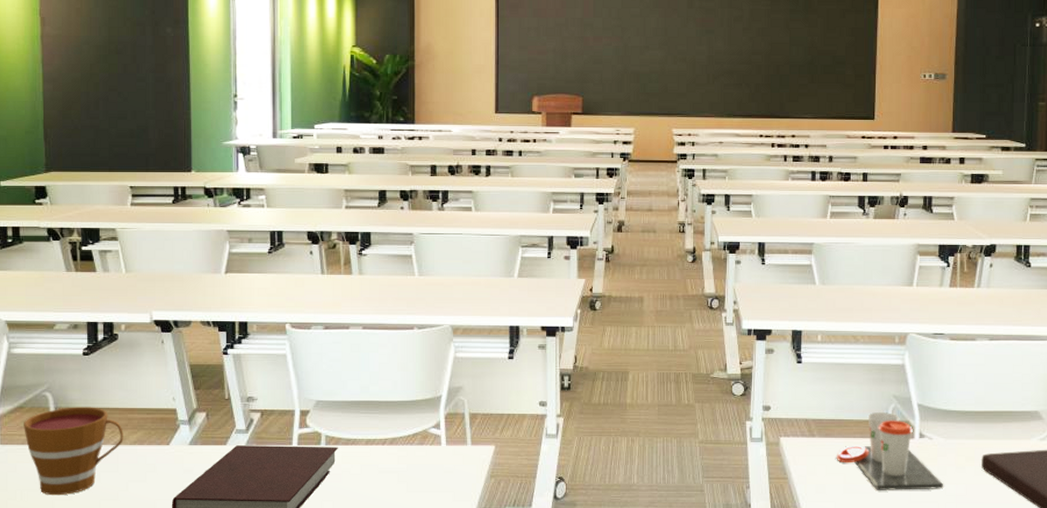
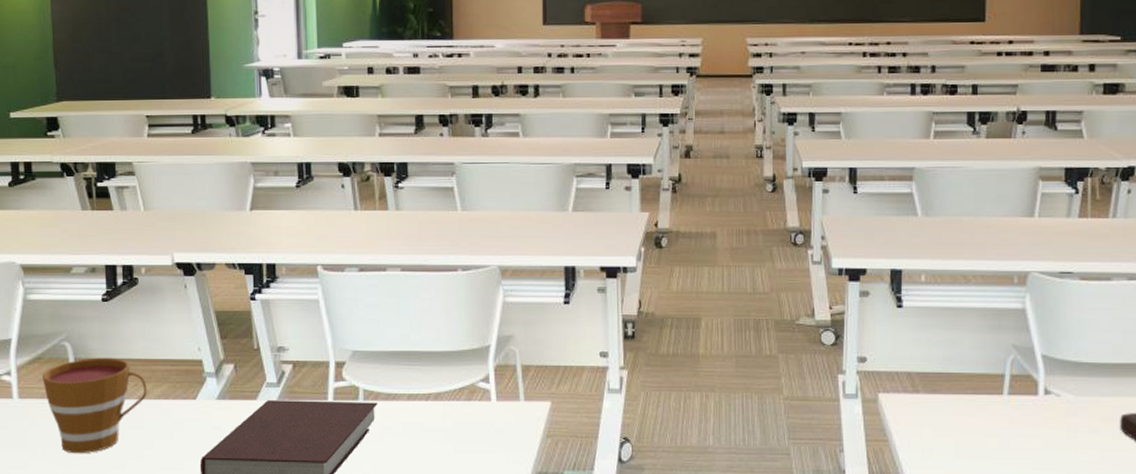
cup: present [837,412,944,490] -> none [946,365,1075,456]

